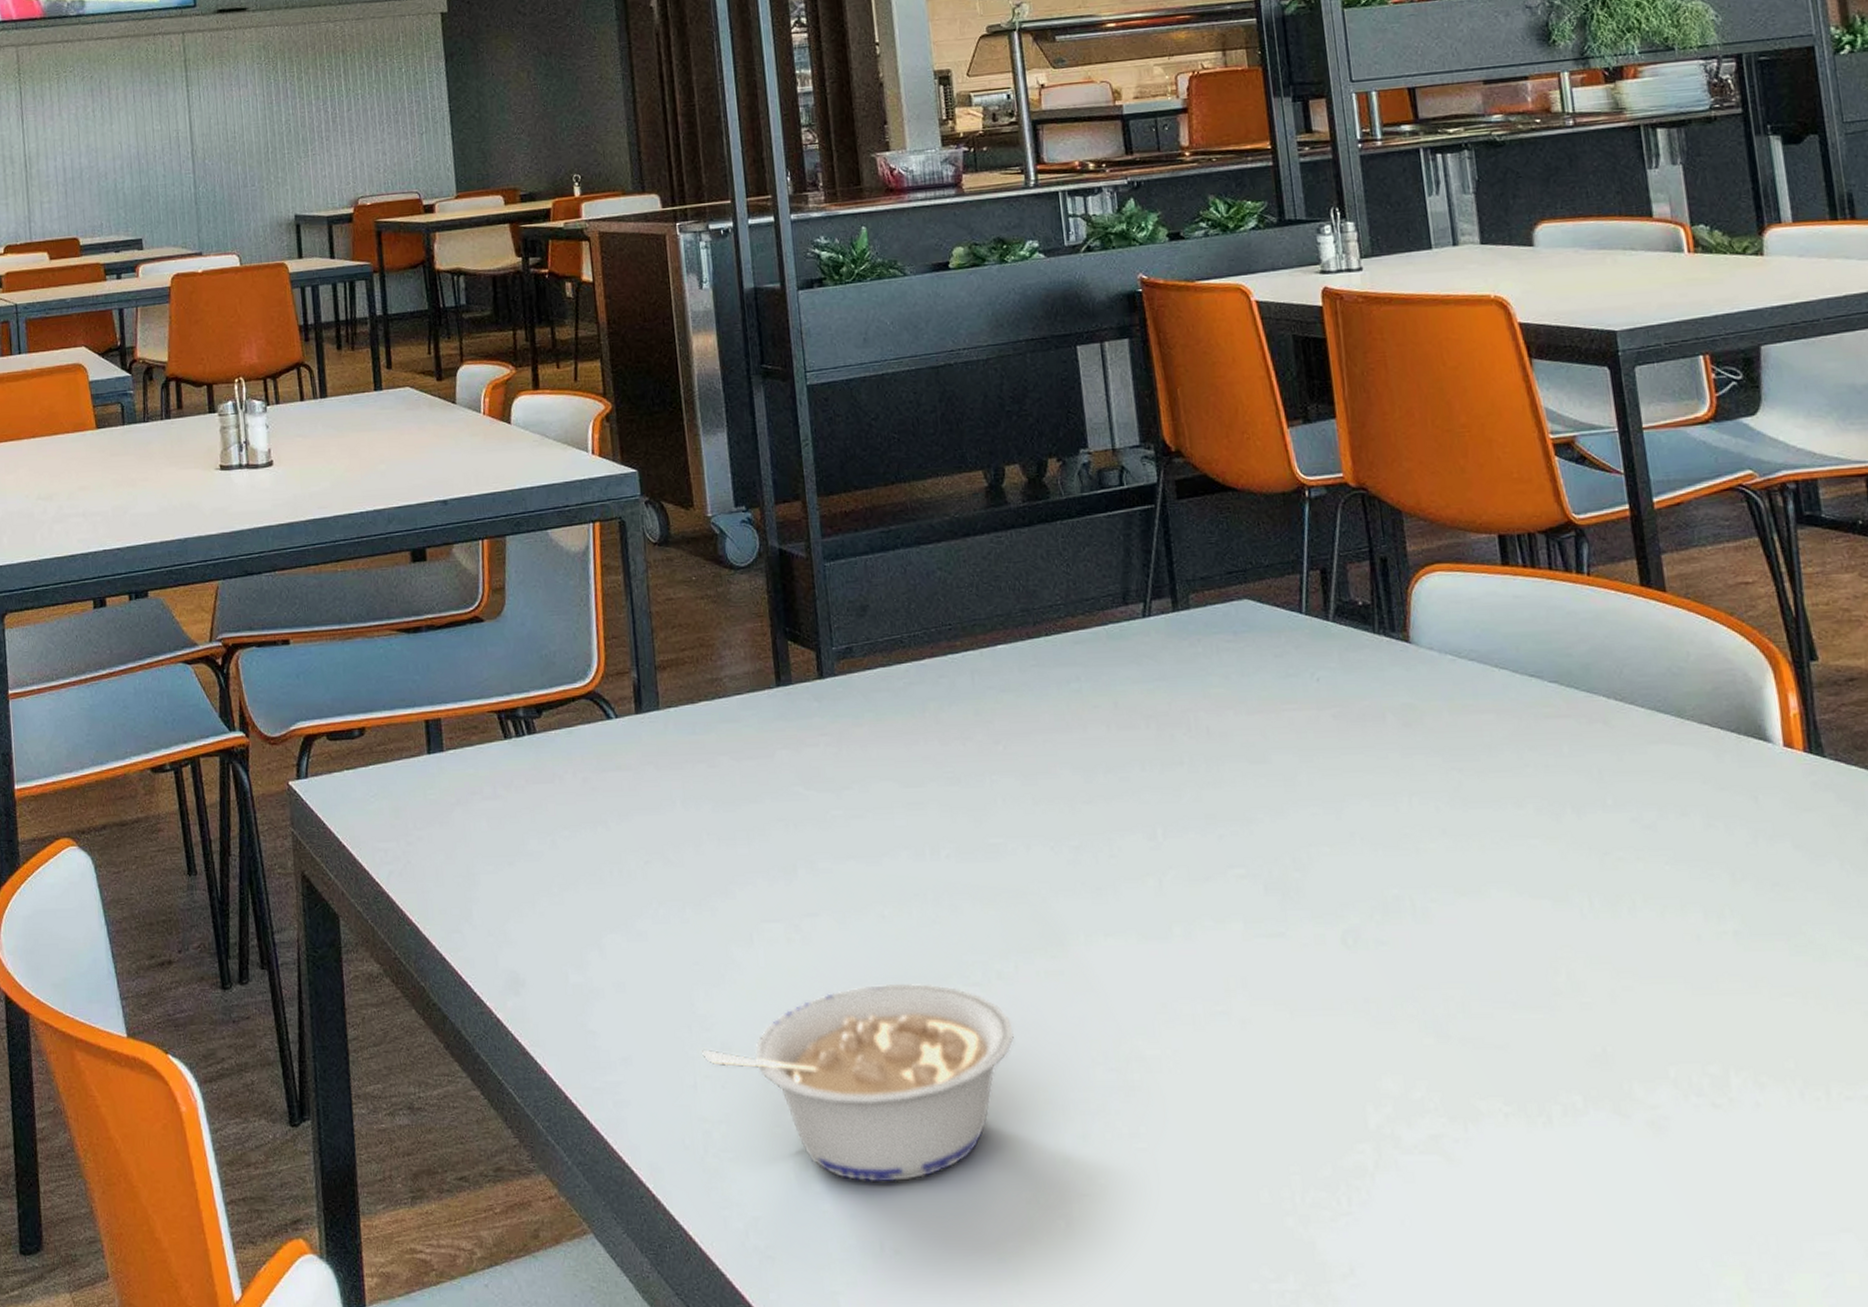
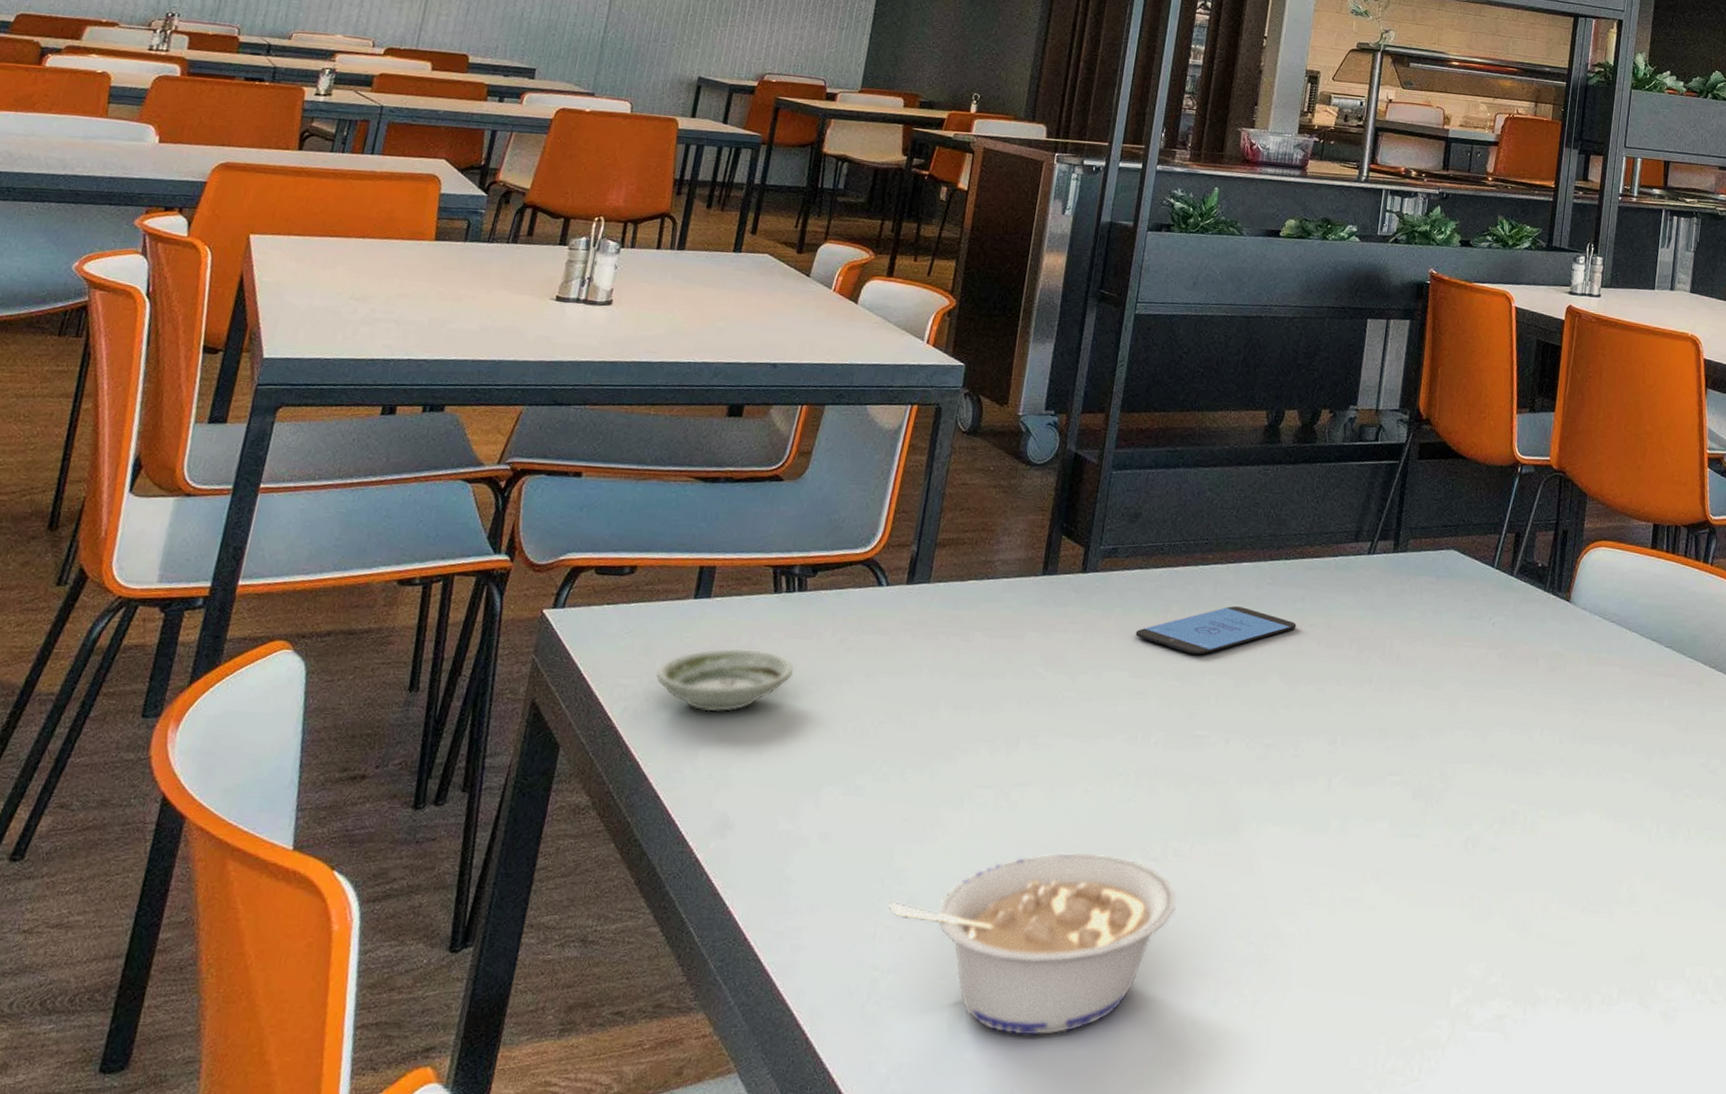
saucer: none [410,799,545,868] -> present [655,648,795,712]
smartphone: none [894,695,1078,755] -> present [1135,606,1297,655]

